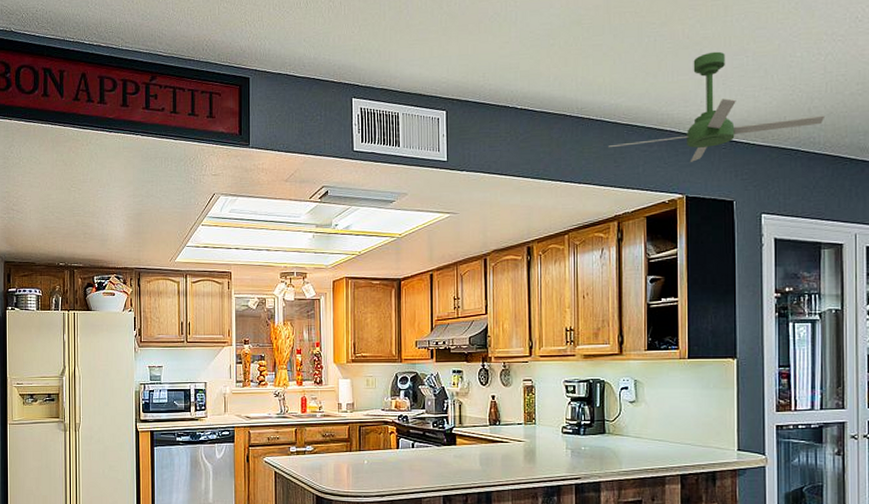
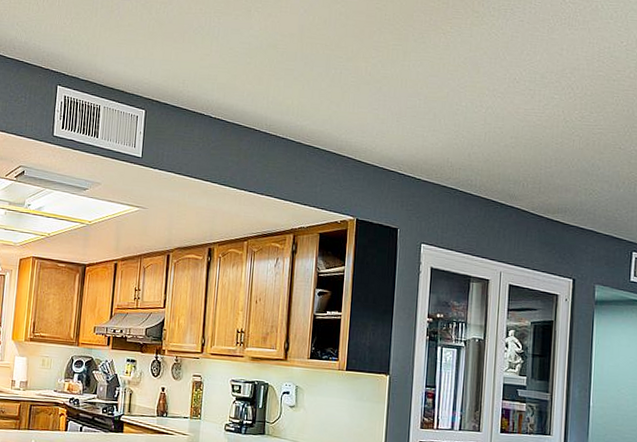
ceiling fan: present [609,51,826,162] -> none [291,90,483,188]

